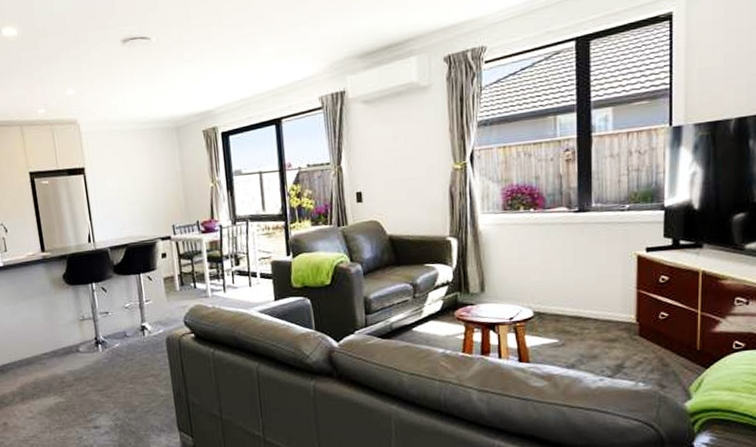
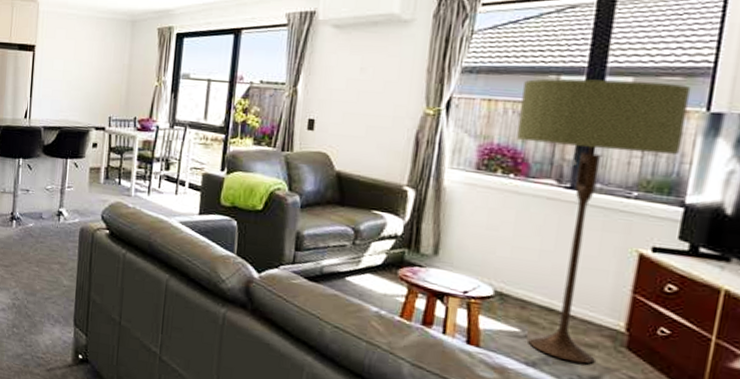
floor lamp: none [529,106,656,357] -> present [517,78,691,364]

